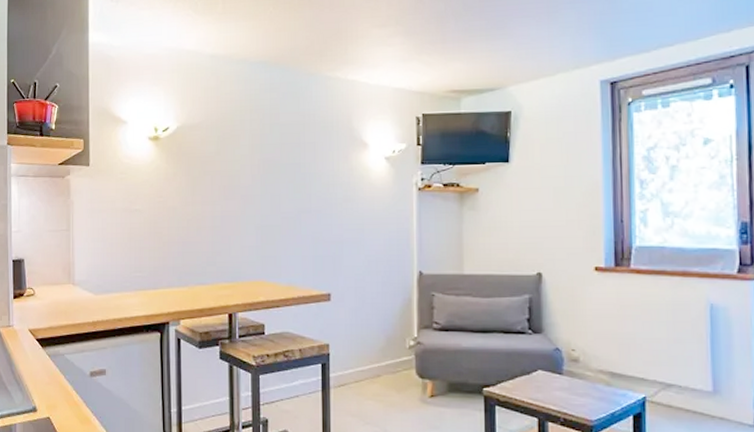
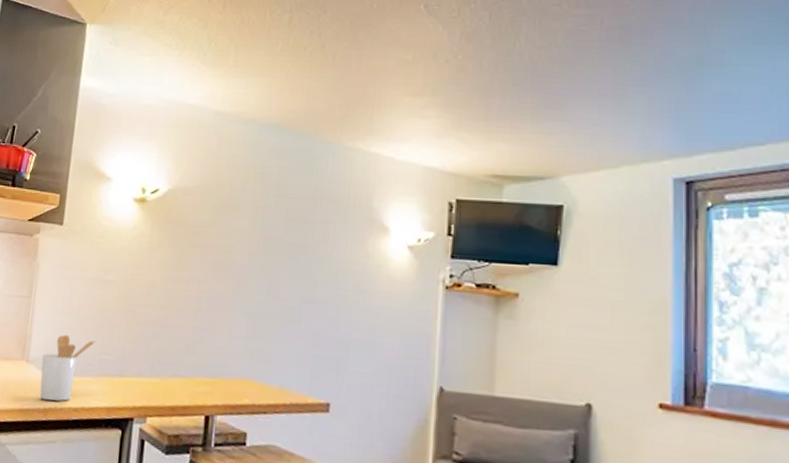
utensil holder: none [85,258,130,315] -> present [39,334,95,401]

